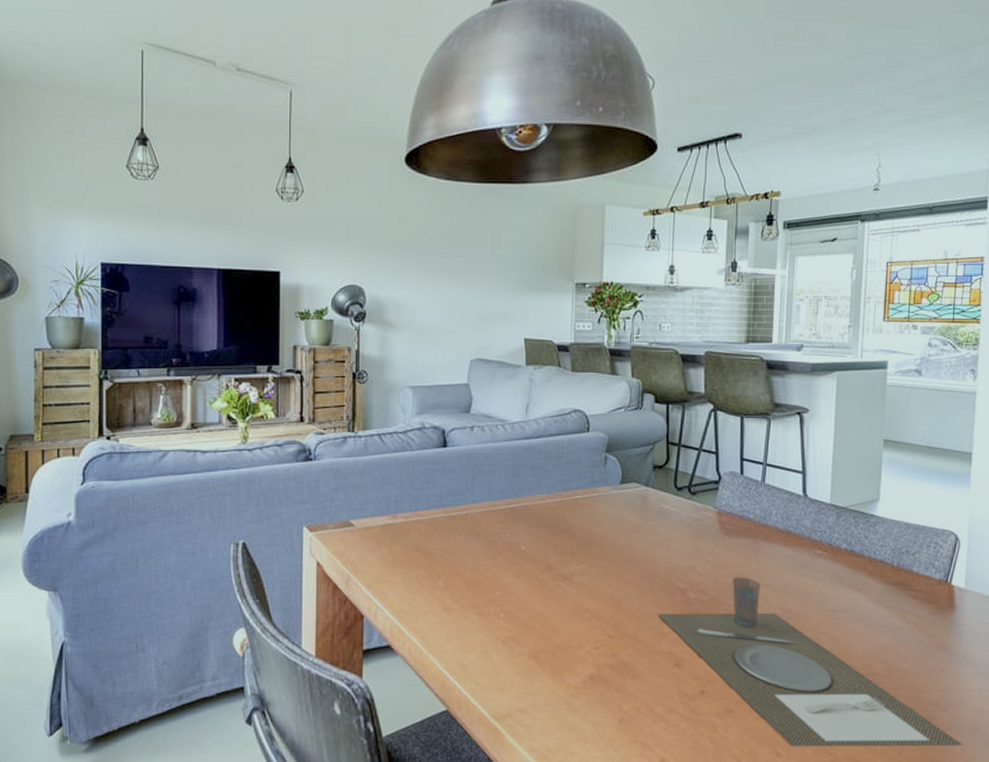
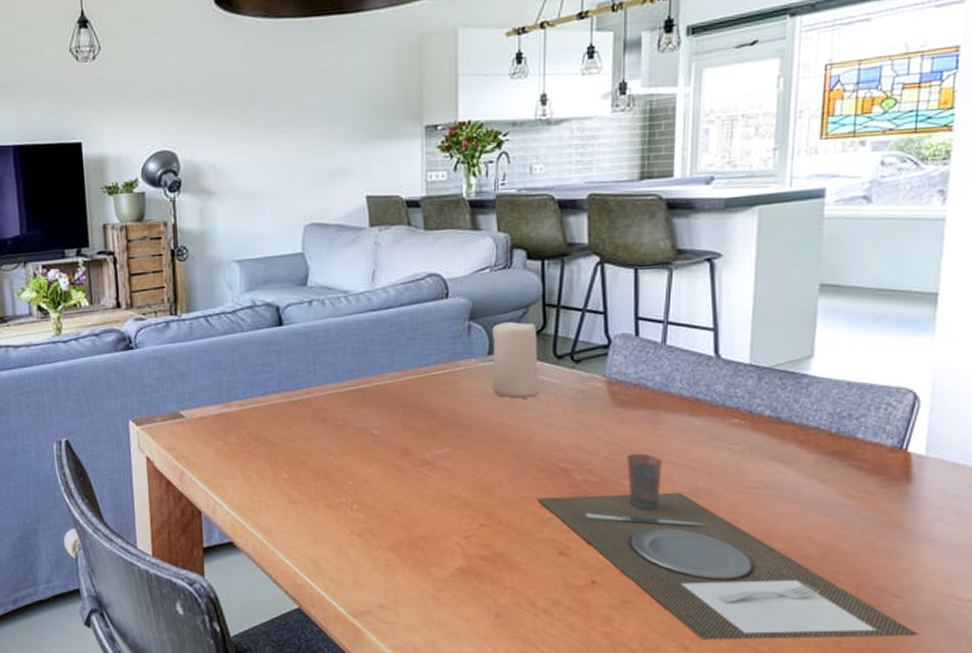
candle: none [623,456,663,524] -> present [492,322,540,399]

